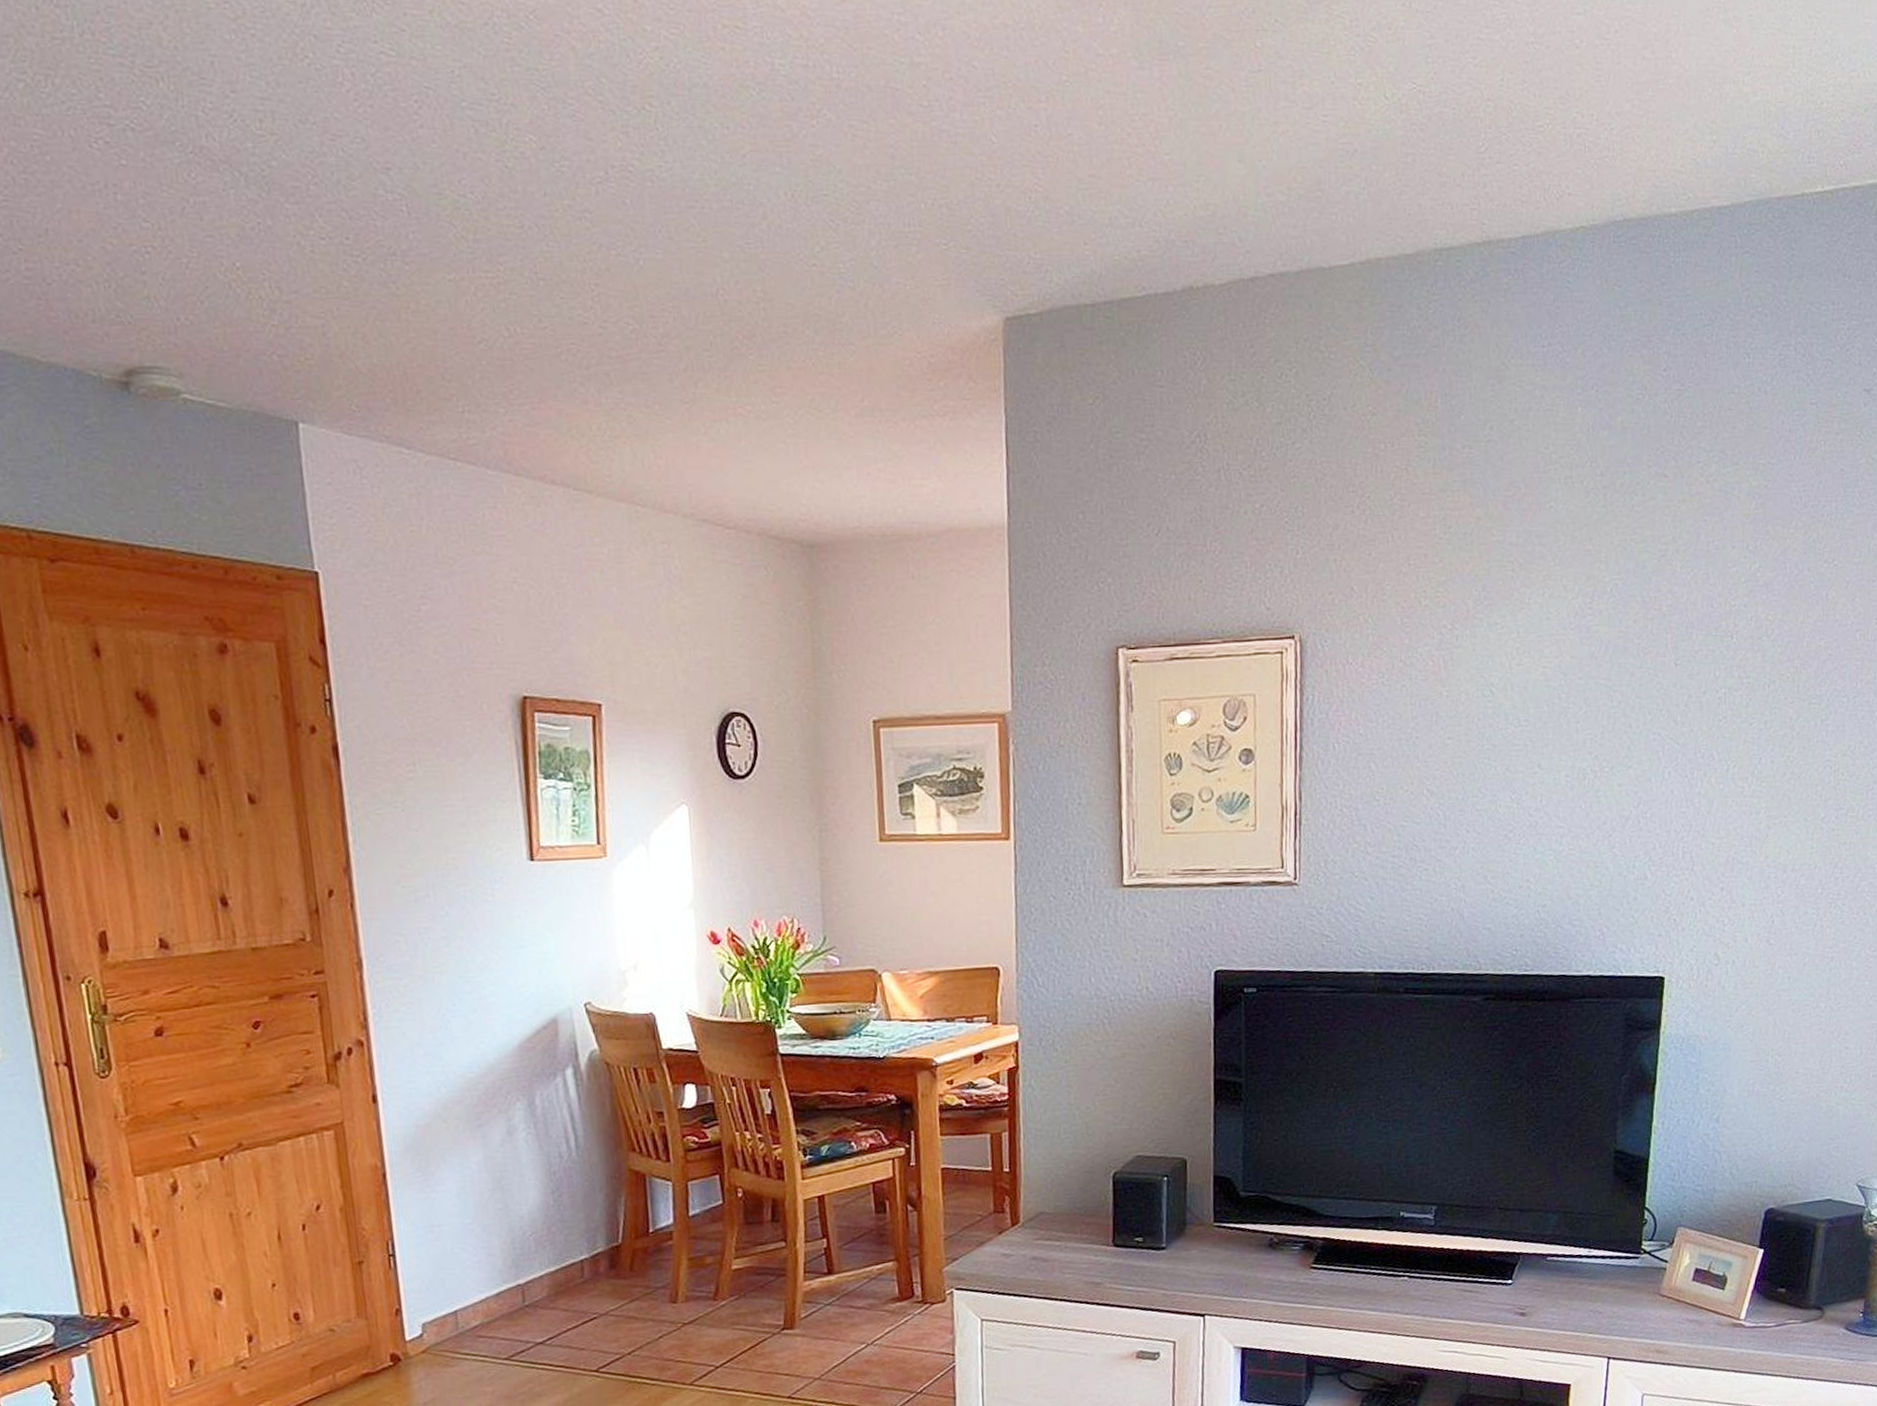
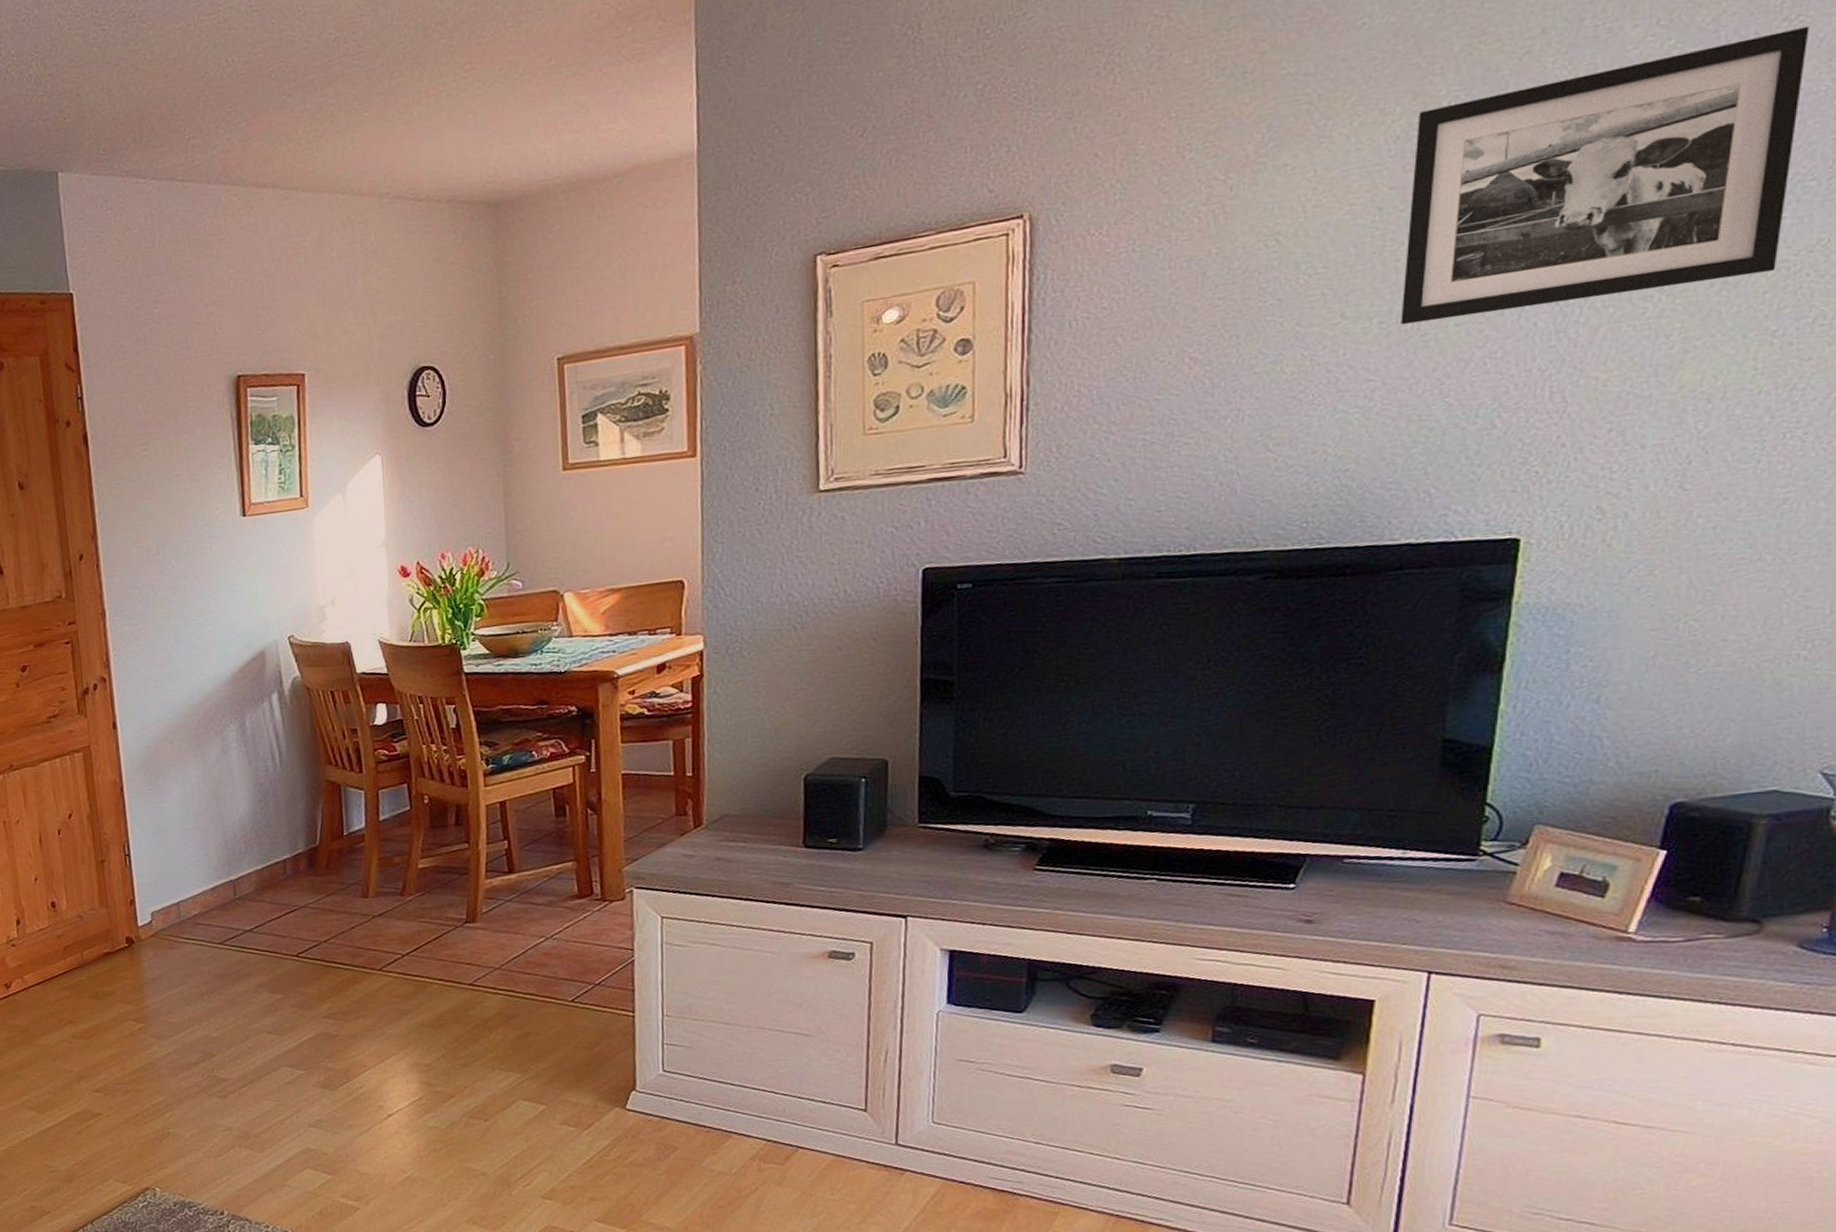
picture frame: none [1580,569,1841,780] -> present [1401,25,1810,325]

